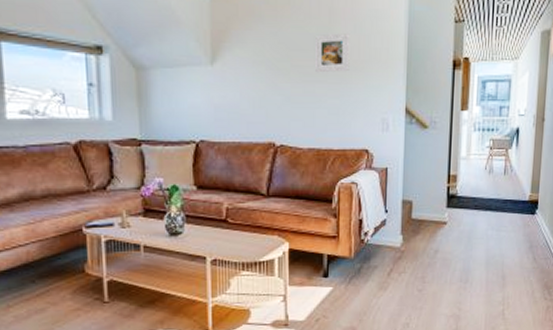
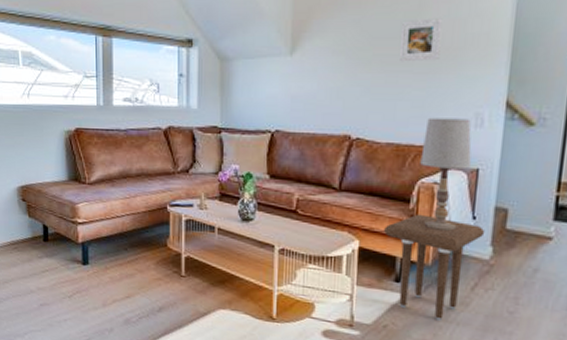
side table: none [311,212,396,307] -> present [384,214,485,321]
table lamp: none [339,124,382,225] -> present [420,117,472,231]

